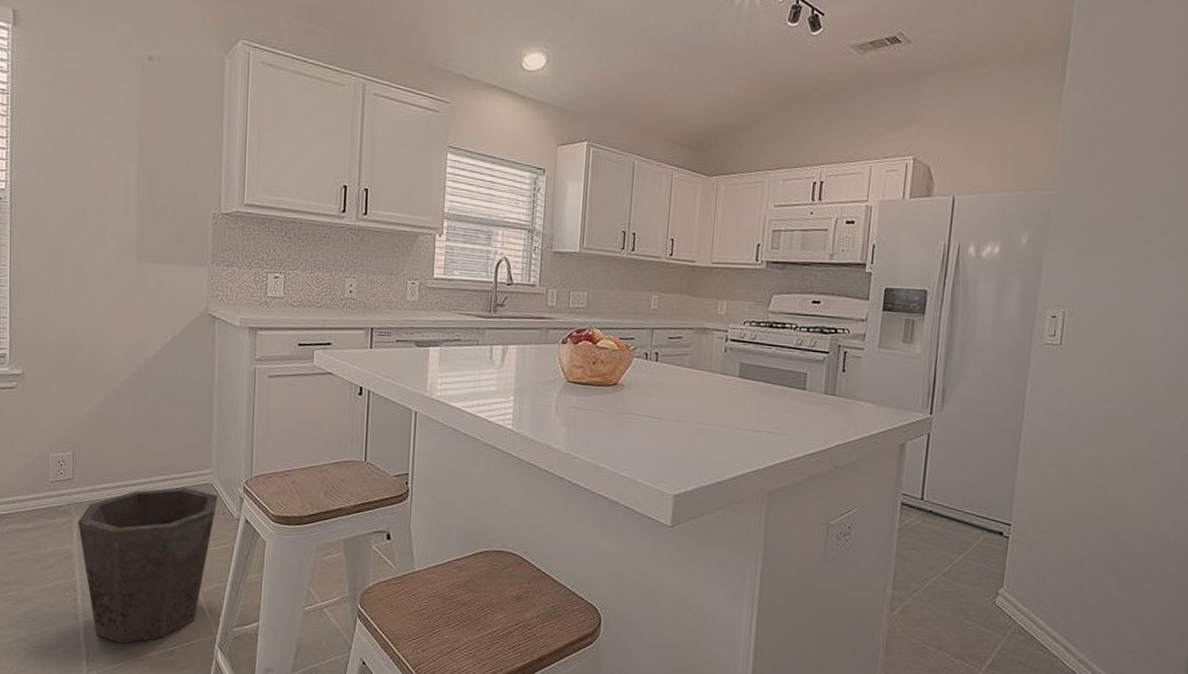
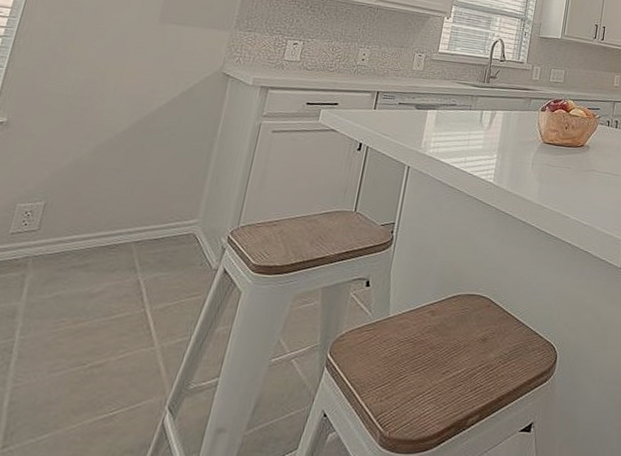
waste bin: present [78,488,218,644] -> none [23,238,200,411]

